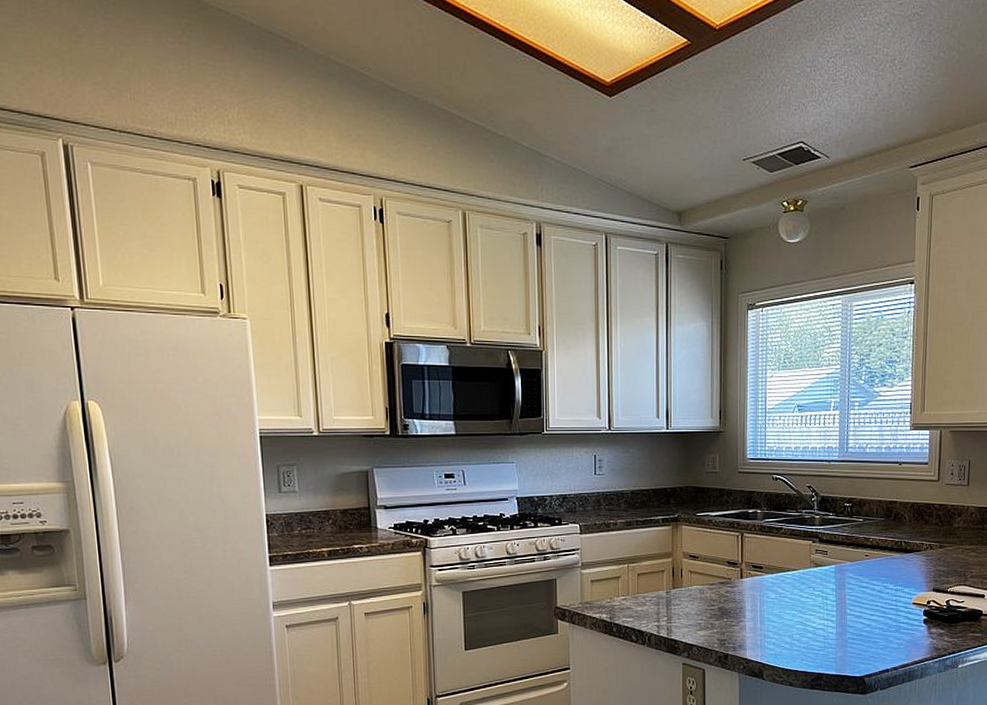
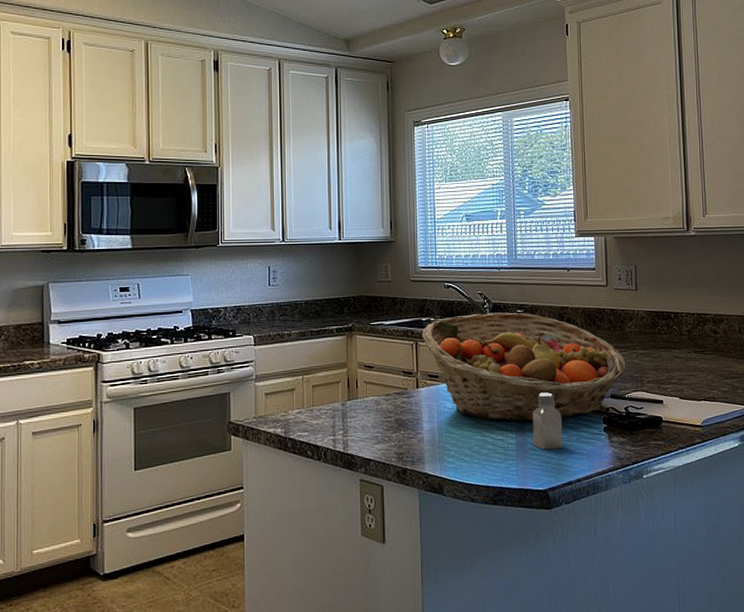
fruit basket: none [747,506,951,613] -> present [421,312,626,422]
saltshaker: none [852,585,883,639] -> present [532,392,563,450]

